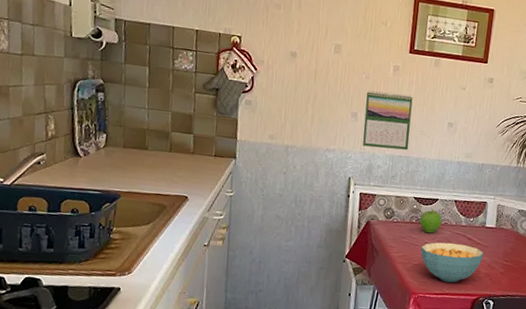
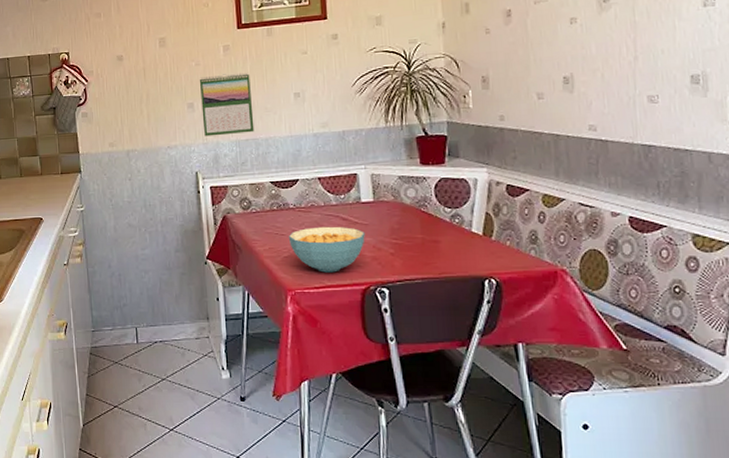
fruit: present [420,208,442,234] -> none [281,191,308,220]

